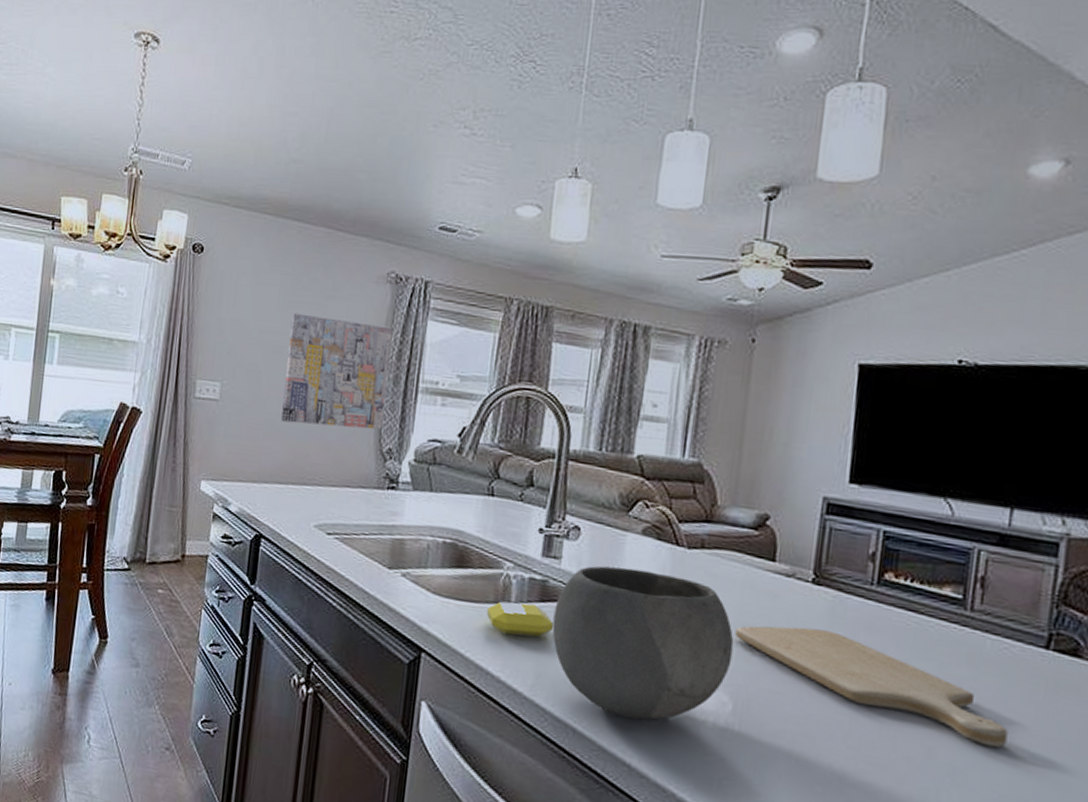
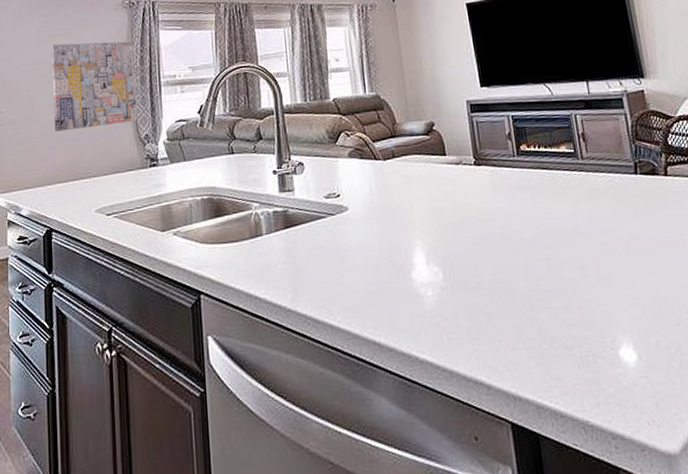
soap bar: present [487,601,554,637] -> none [246,232,300,262]
bowl: present [552,566,734,721] -> none [297,183,434,305]
chopping board: present [735,625,1008,748] -> none [431,197,631,256]

